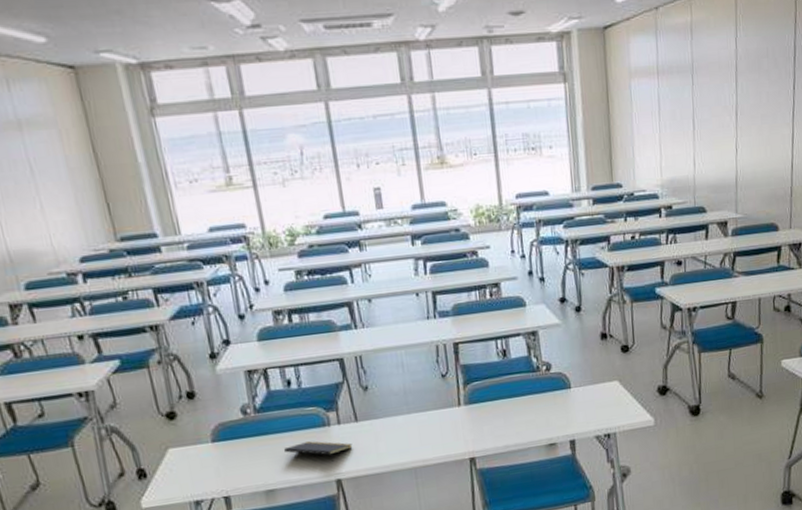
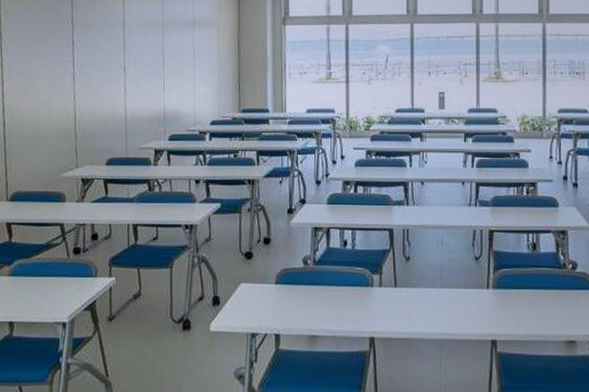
notepad: present [283,441,353,462] -> none [330,298,389,320]

